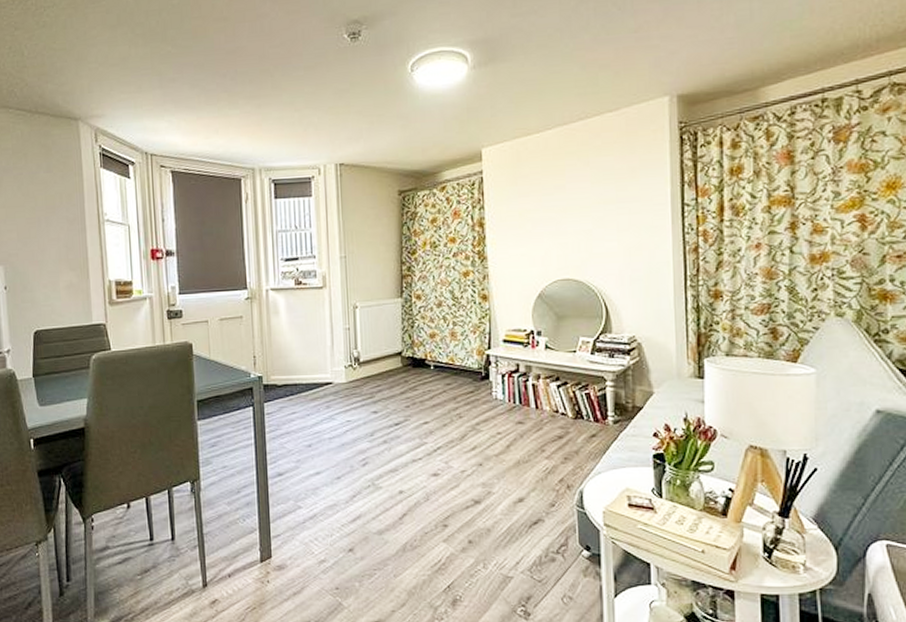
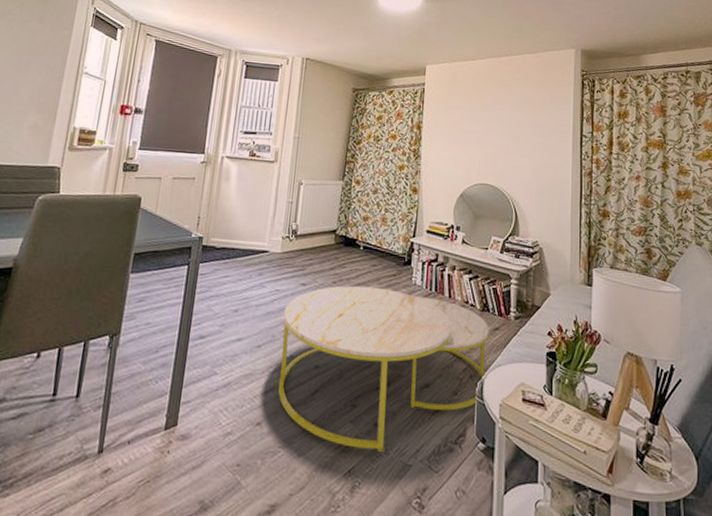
coffee table: none [359,406,587,566] -> present [278,286,489,452]

